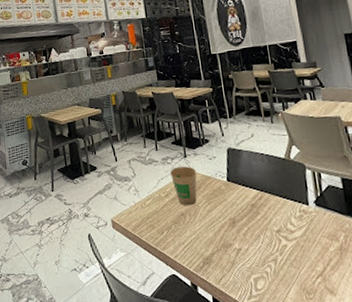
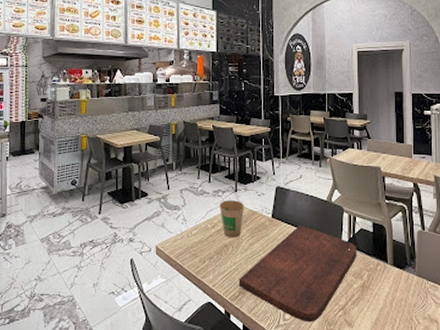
cutting board: none [201,186,329,292] -> present [238,225,357,323]

